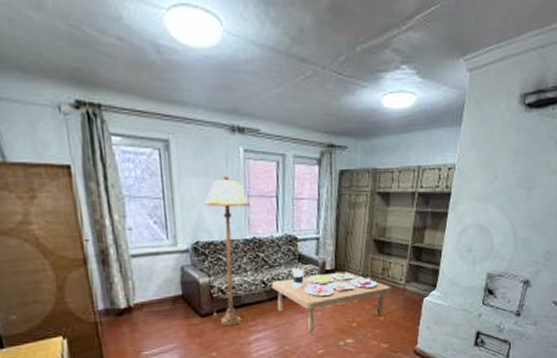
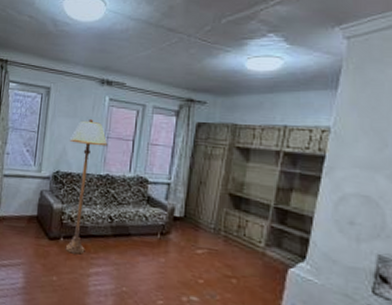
coffee table: present [271,268,391,334] -> none [117,209,247,280]

